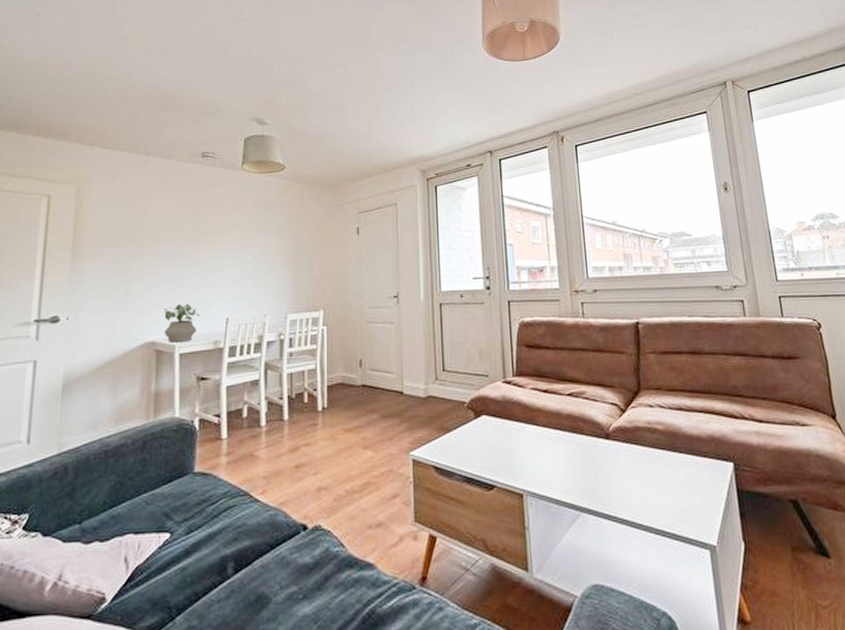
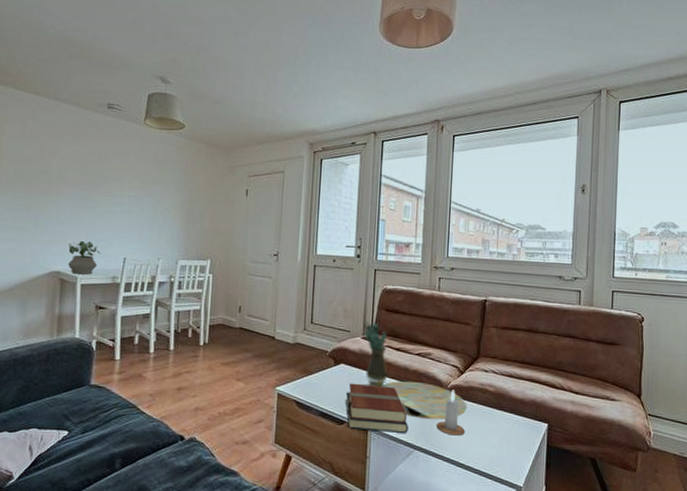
books: none [491,436,570,494] -> present [345,383,408,433]
vase: none [503,361,538,439] -> present [363,321,388,387]
decorative tray: none [533,427,636,473] -> present [382,381,467,420]
candle: none [603,433,637,490] -> present [437,390,465,436]

